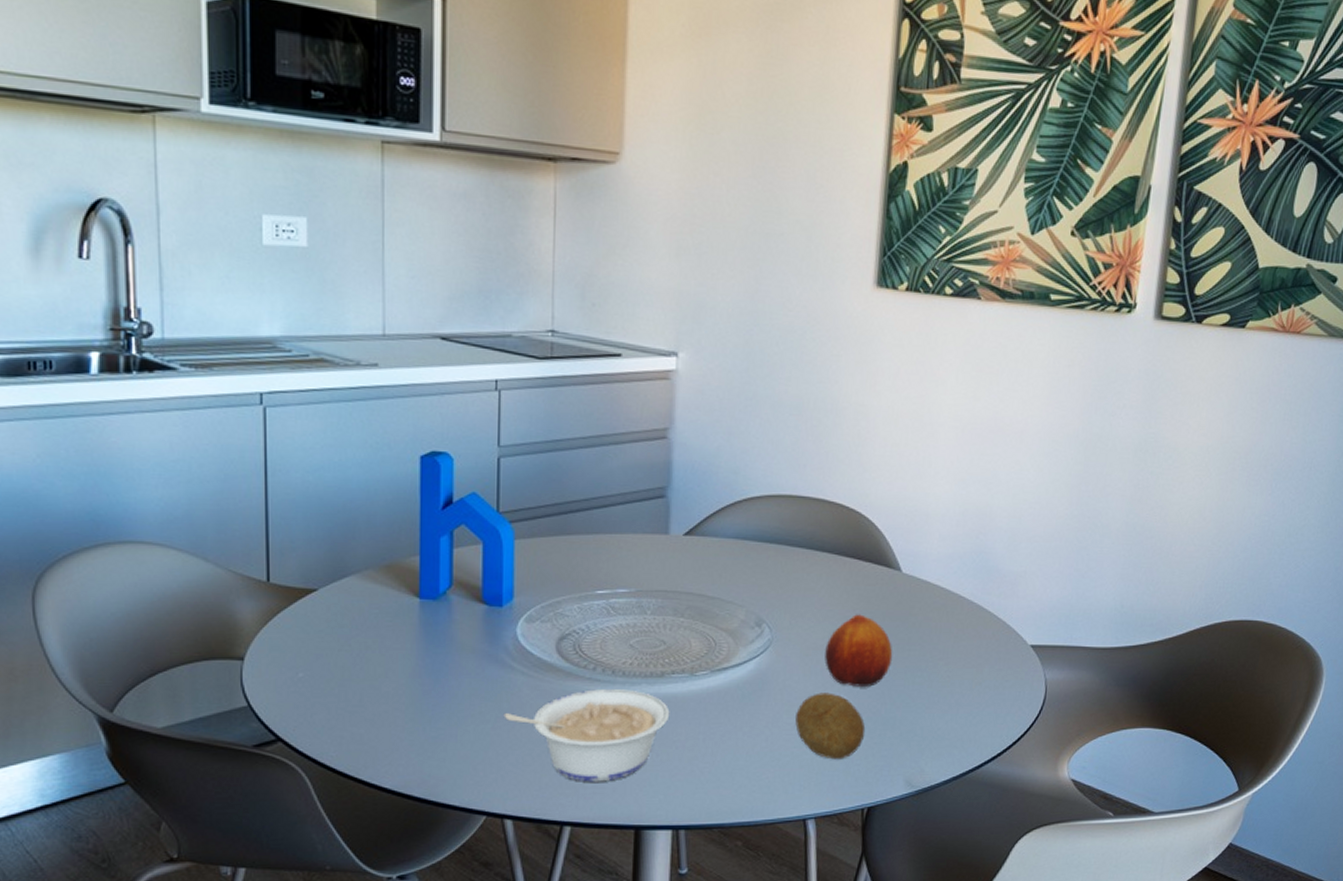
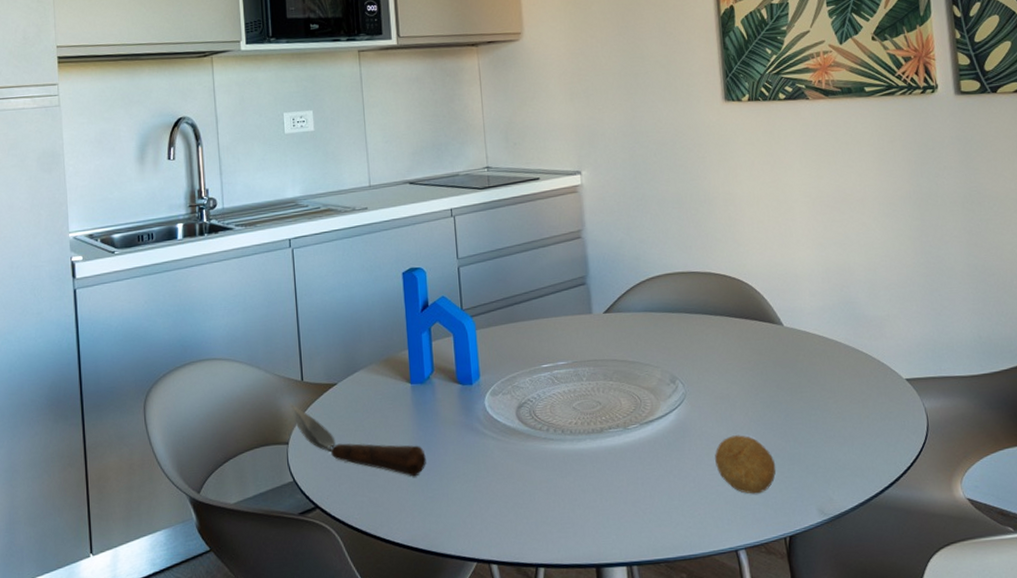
spoon: none [247,608,432,712] -> present [289,403,426,477]
legume: present [503,689,670,782] -> none [482,445,612,528]
fruit: present [825,614,893,687] -> none [730,365,789,428]

